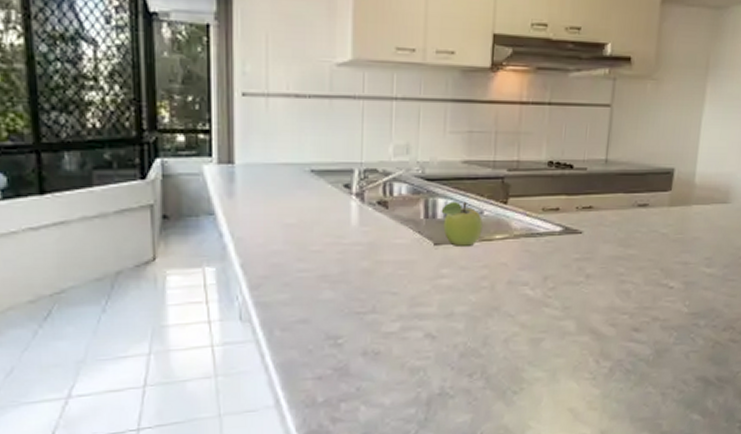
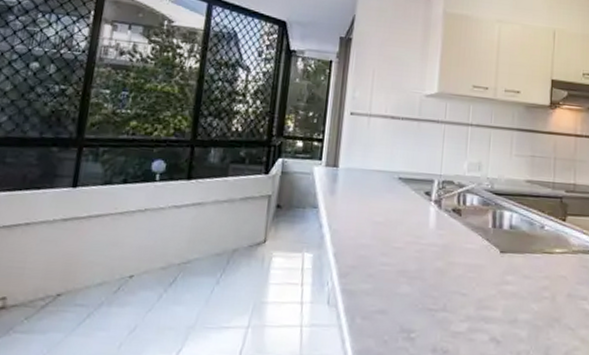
fruit: present [441,201,483,248] -> none [507,214,544,258]

